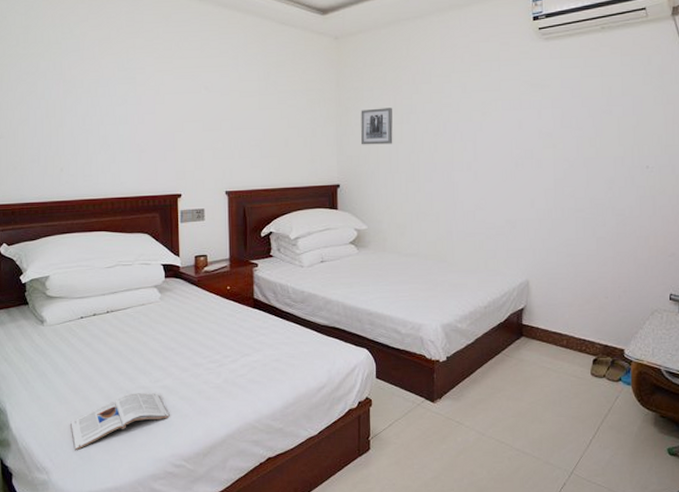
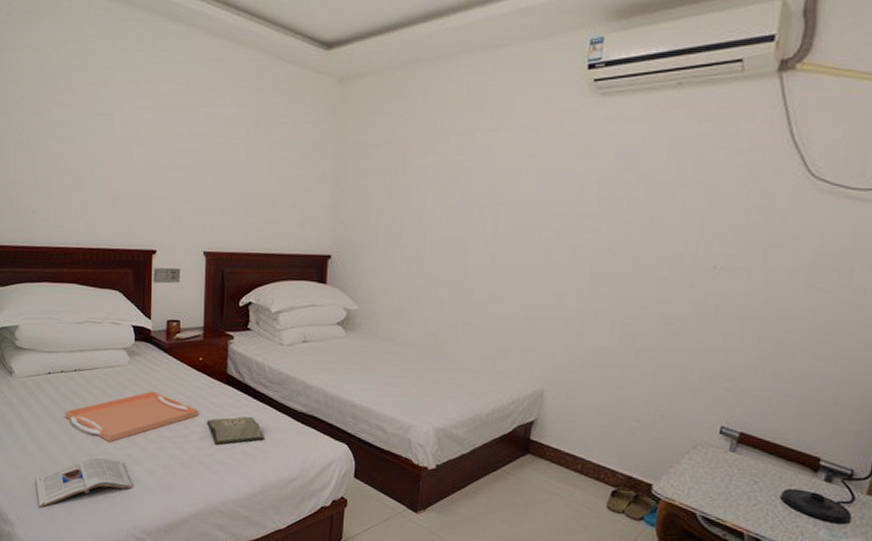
serving tray: none [98,323,230,376] -> present [65,391,199,442]
hardback book: none [237,335,292,365] -> present [206,416,264,445]
wall art: present [360,108,393,145] -> none [359,168,400,213]

